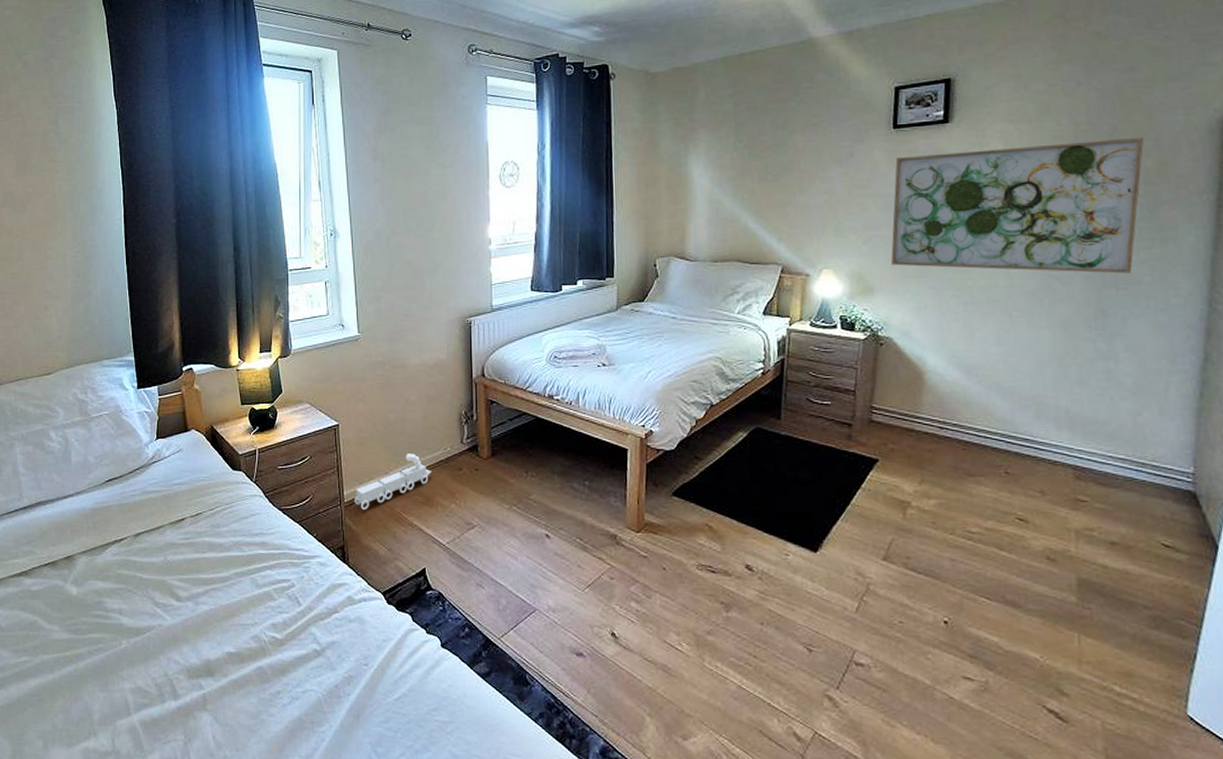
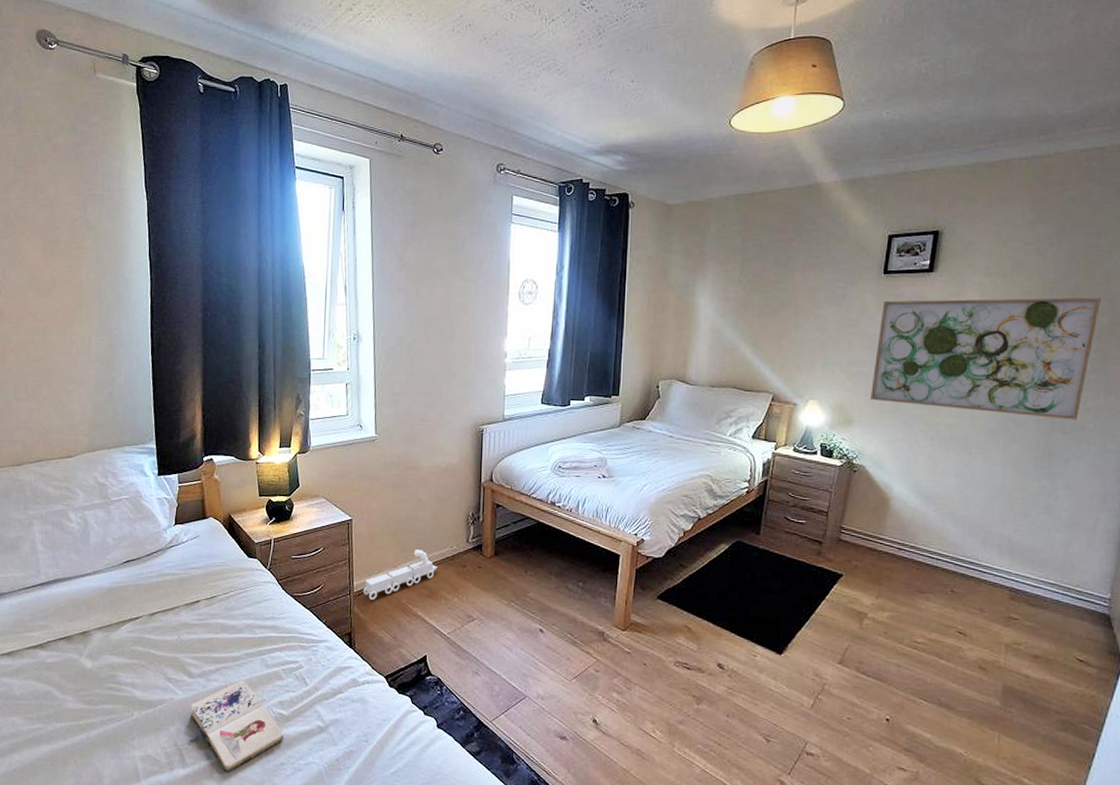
paperback book: none [179,602,278,703] -> present [189,680,283,772]

